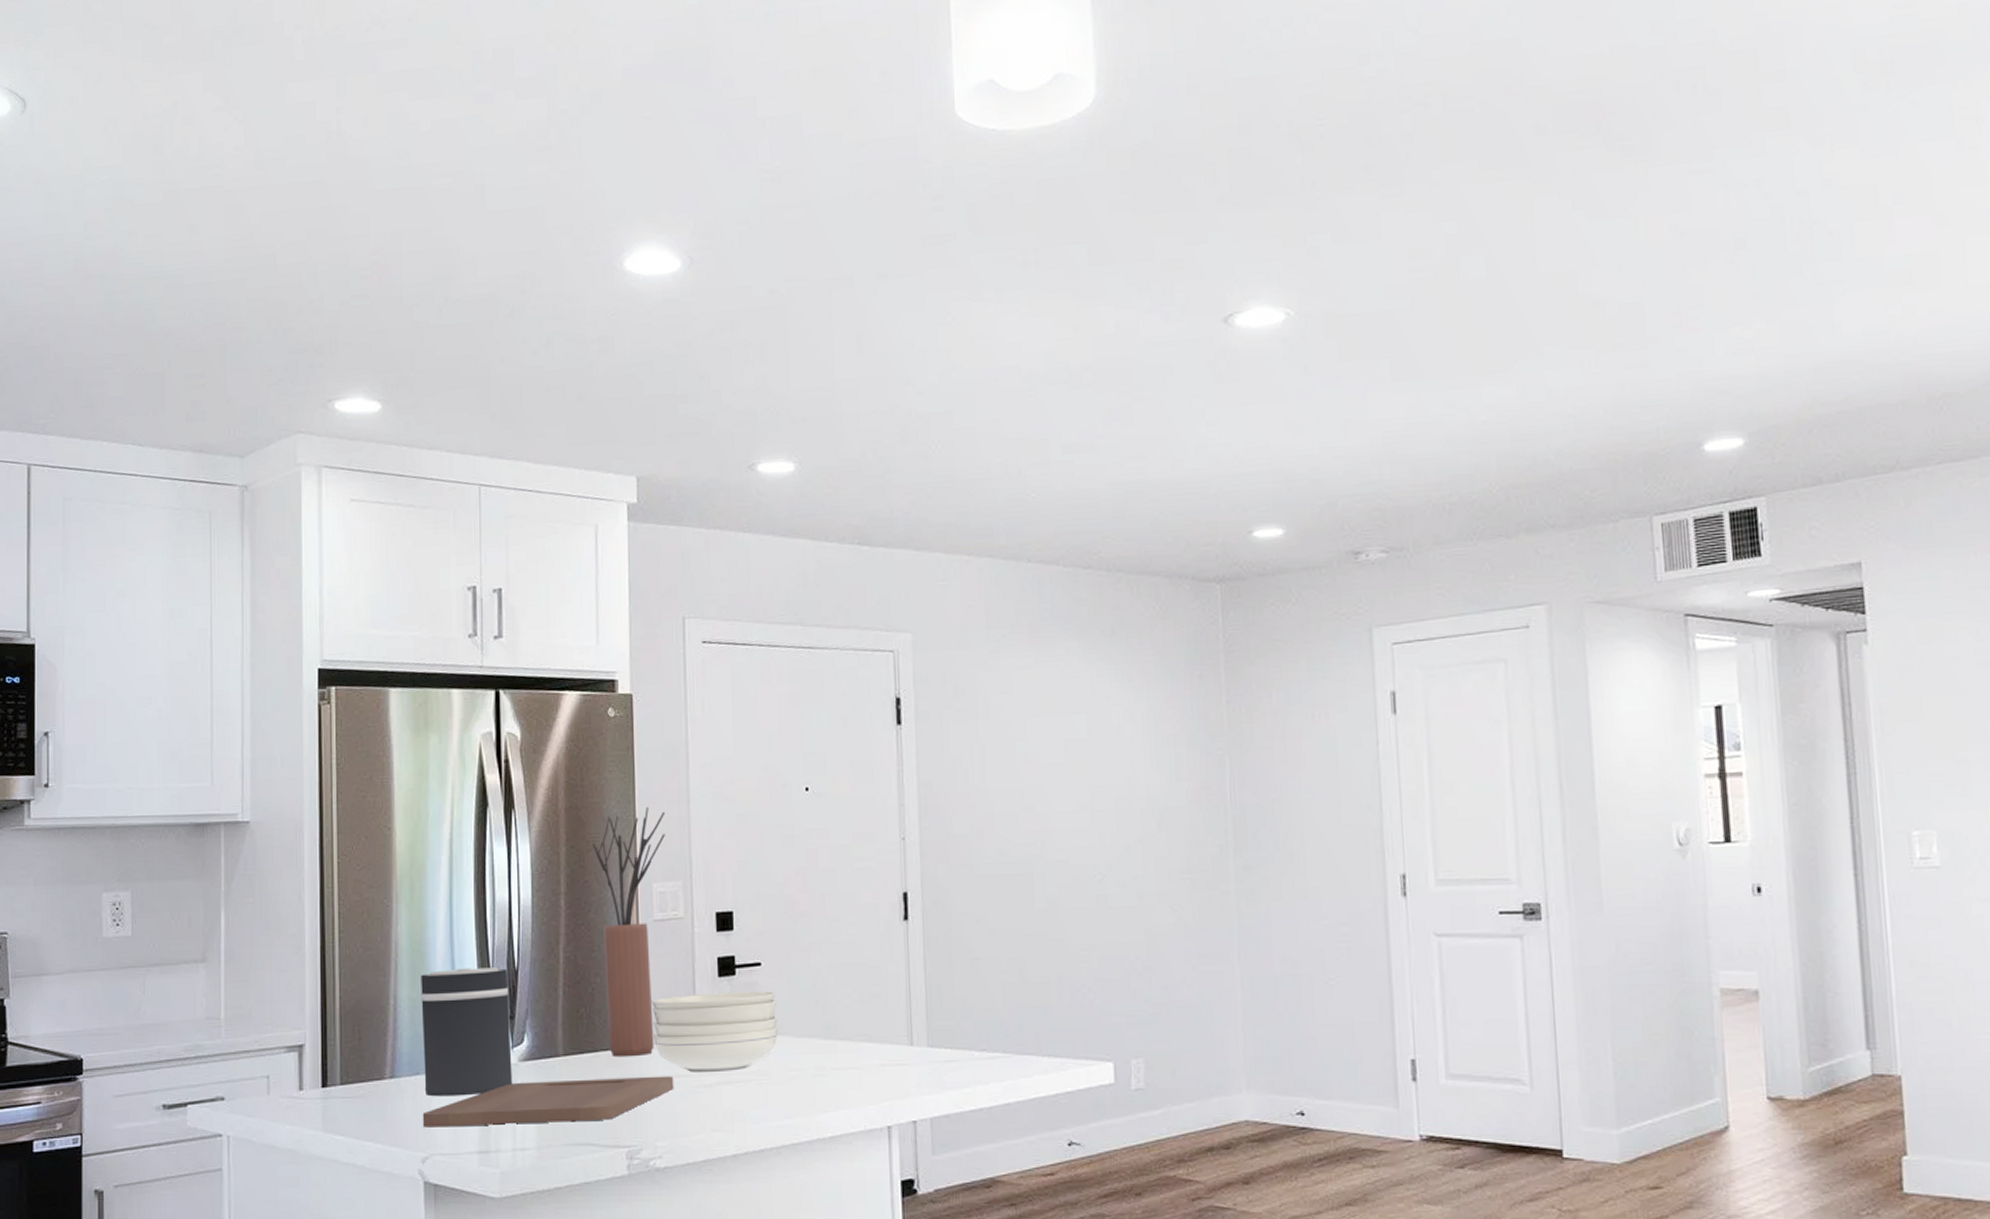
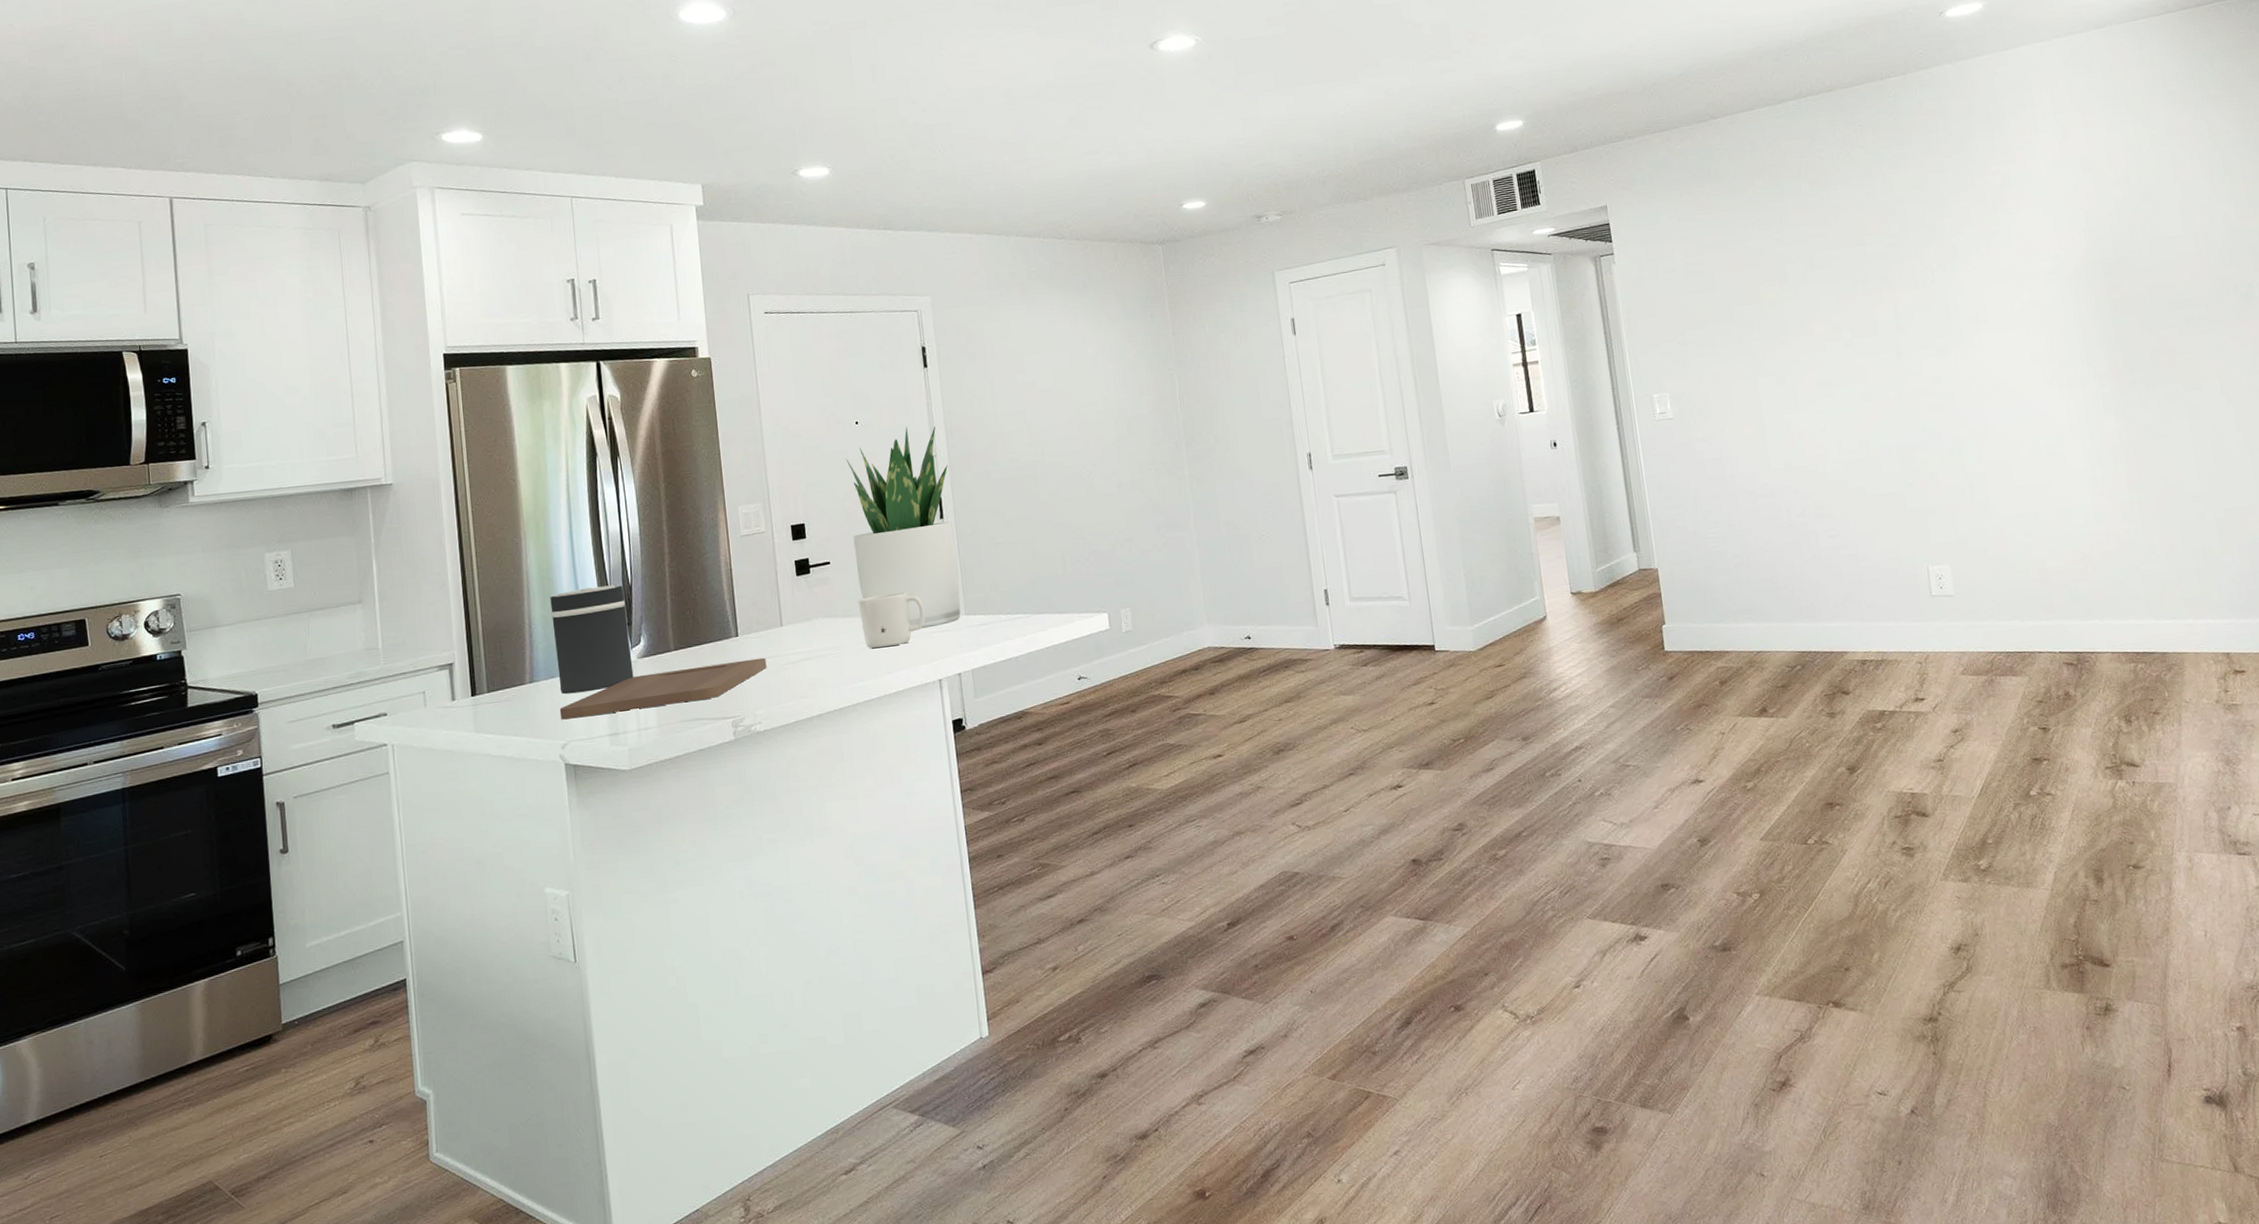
vase: present [592,806,666,1058] -> none [686,446,749,648]
bowl: present [651,991,778,1073] -> none [744,583,848,653]
planter: none [790,799,923,1059] -> present [846,426,961,629]
mug: none [792,1010,877,1079] -> present [857,592,926,649]

